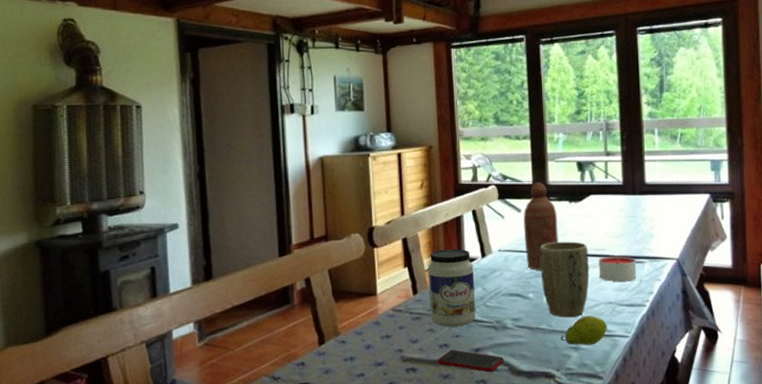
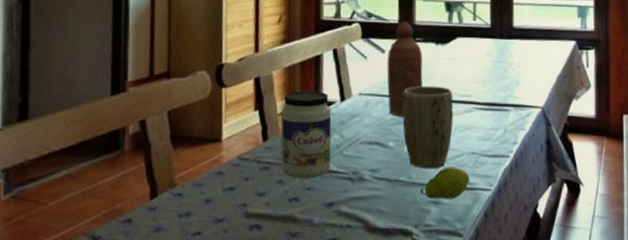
cell phone: present [437,350,505,373] -> none [285,204,359,230]
candle: present [599,256,637,281] -> none [463,102,502,131]

